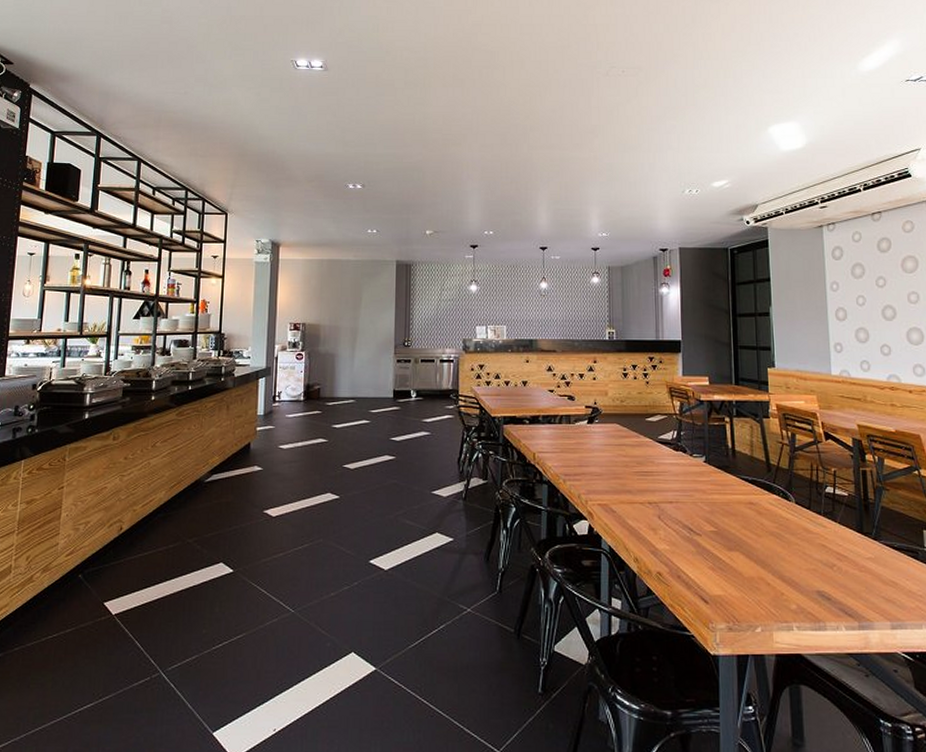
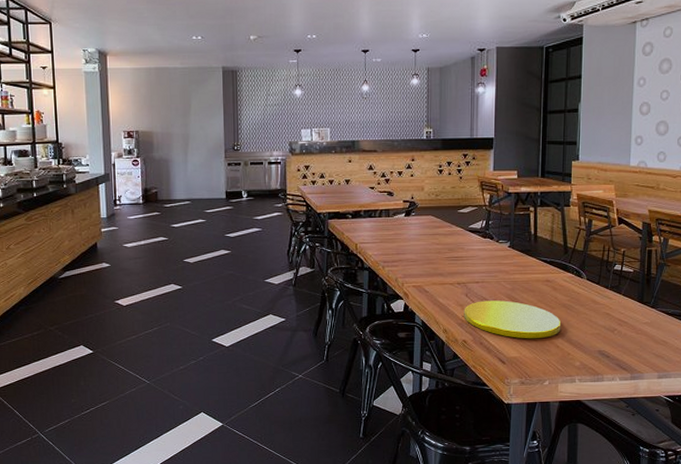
plate: none [657,524,771,574] -> present [464,300,562,339]

